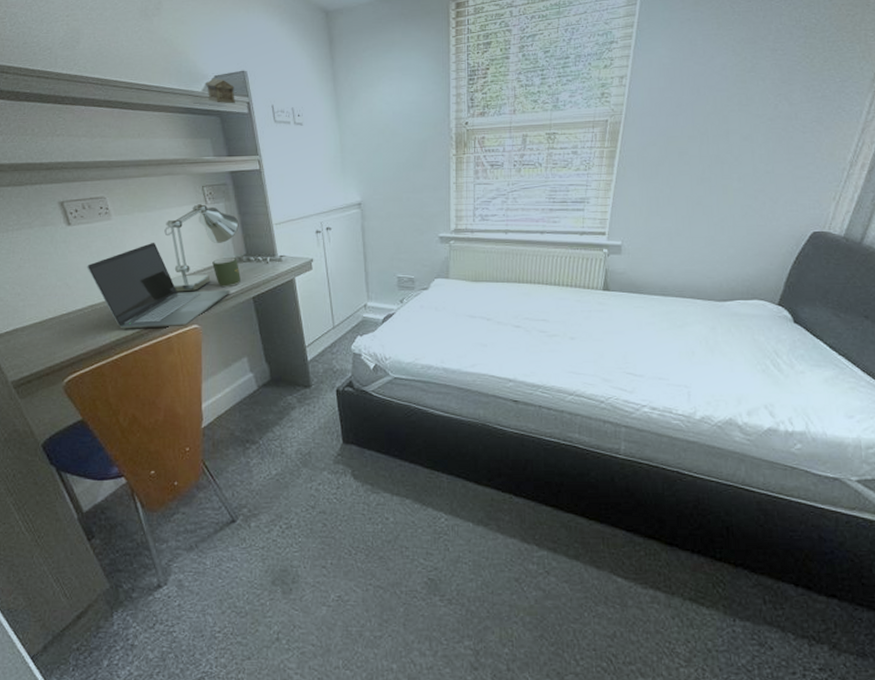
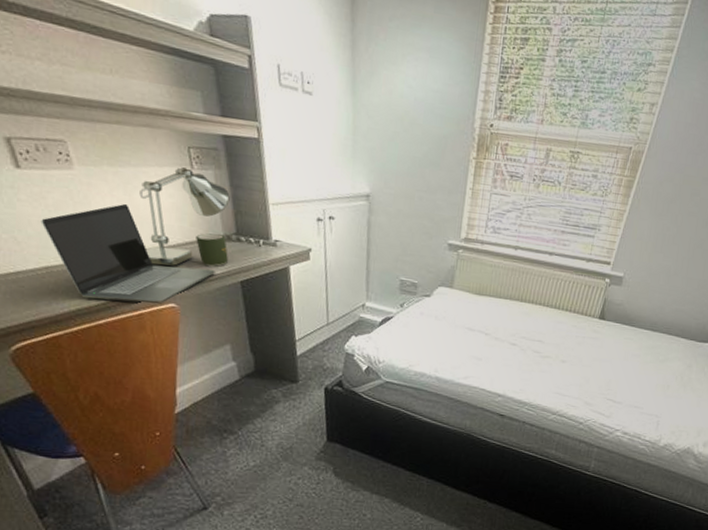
decorative box: present [206,79,235,104] -> none [198,18,234,55]

